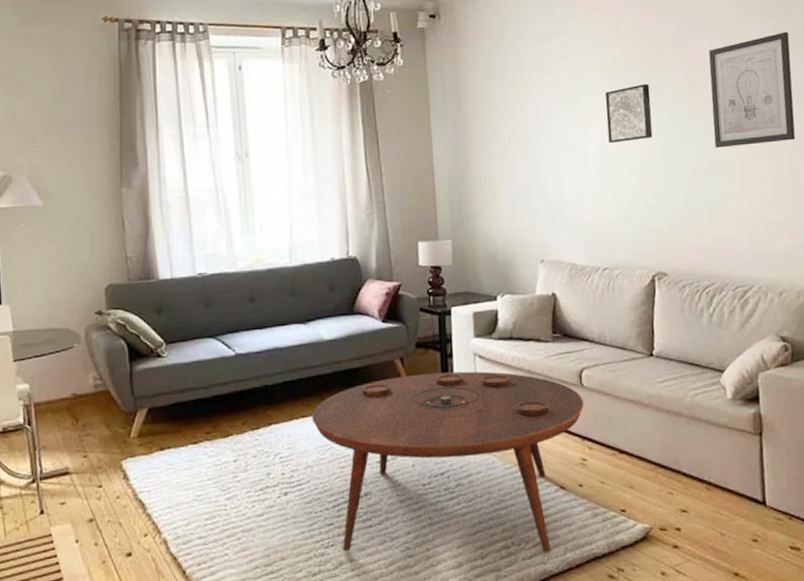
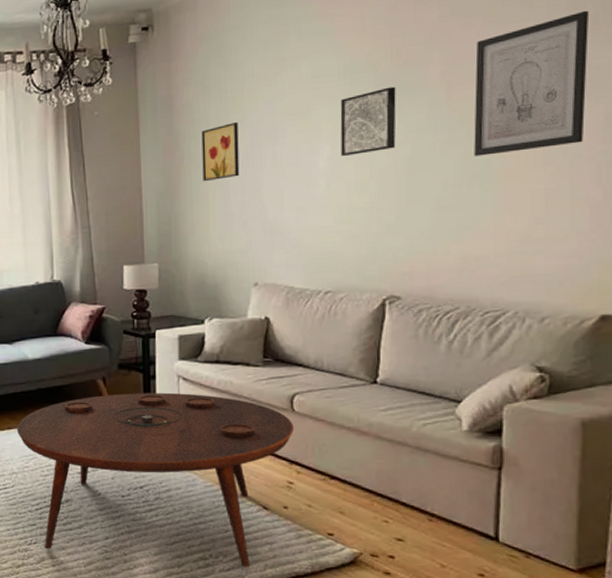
wall art: none [487,107,523,162] -> present [201,121,240,182]

